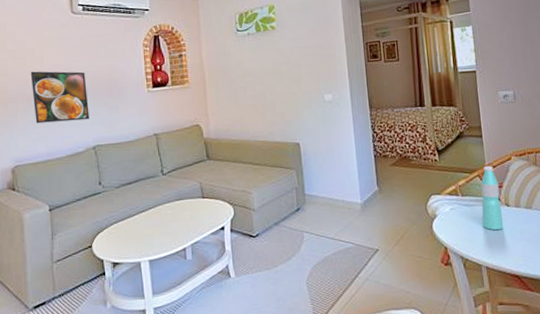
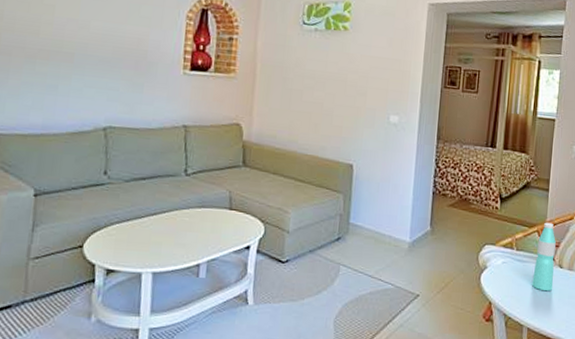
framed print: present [30,71,89,123] -> none [32,21,108,94]

